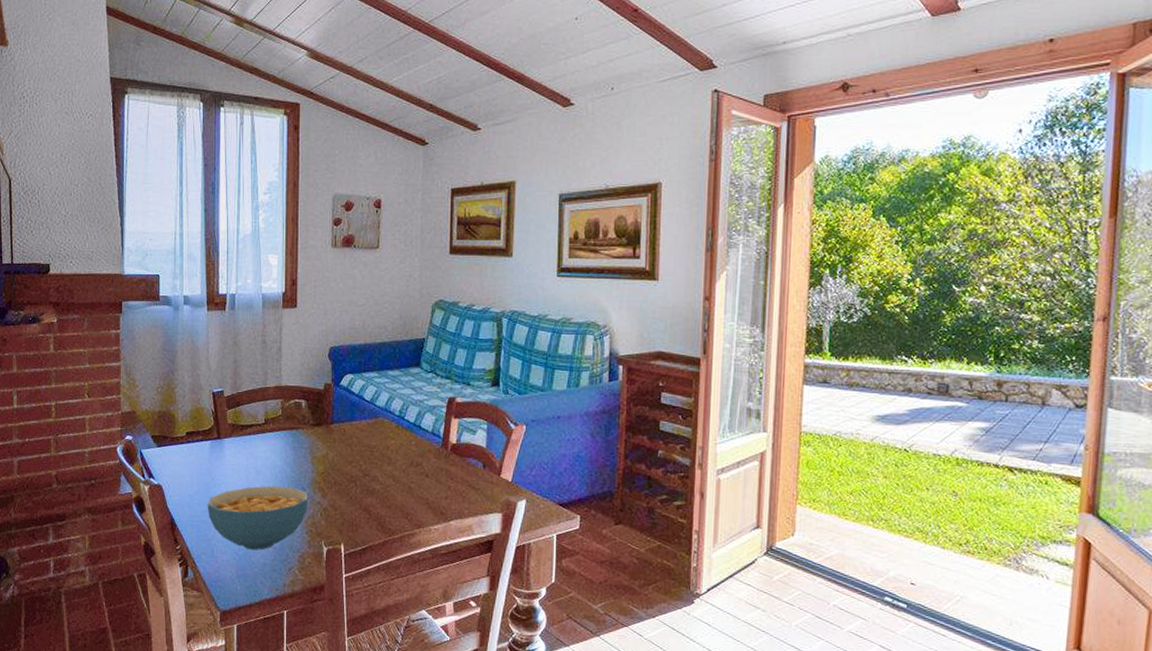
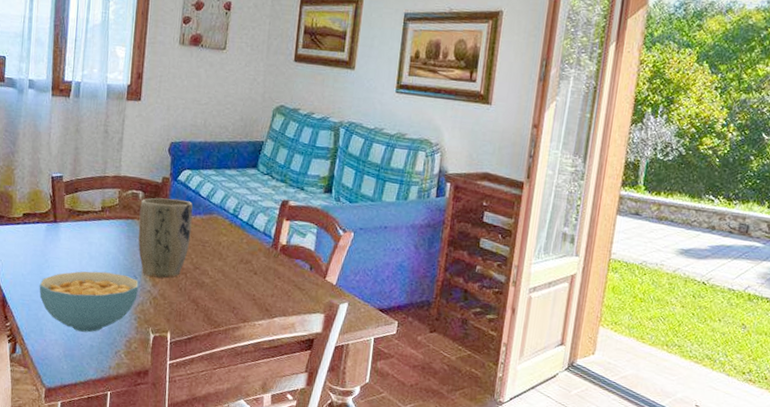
plant pot: none [303,404,358,488] -> present [138,197,193,279]

